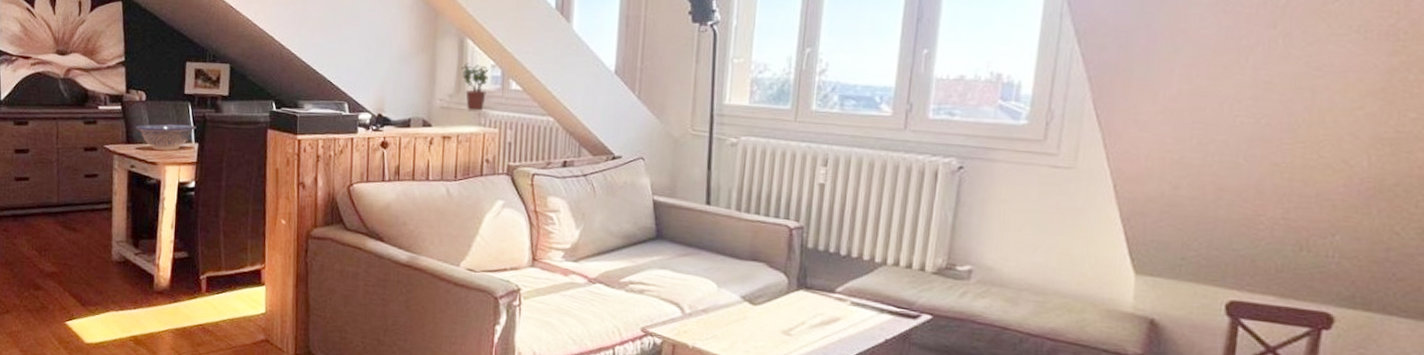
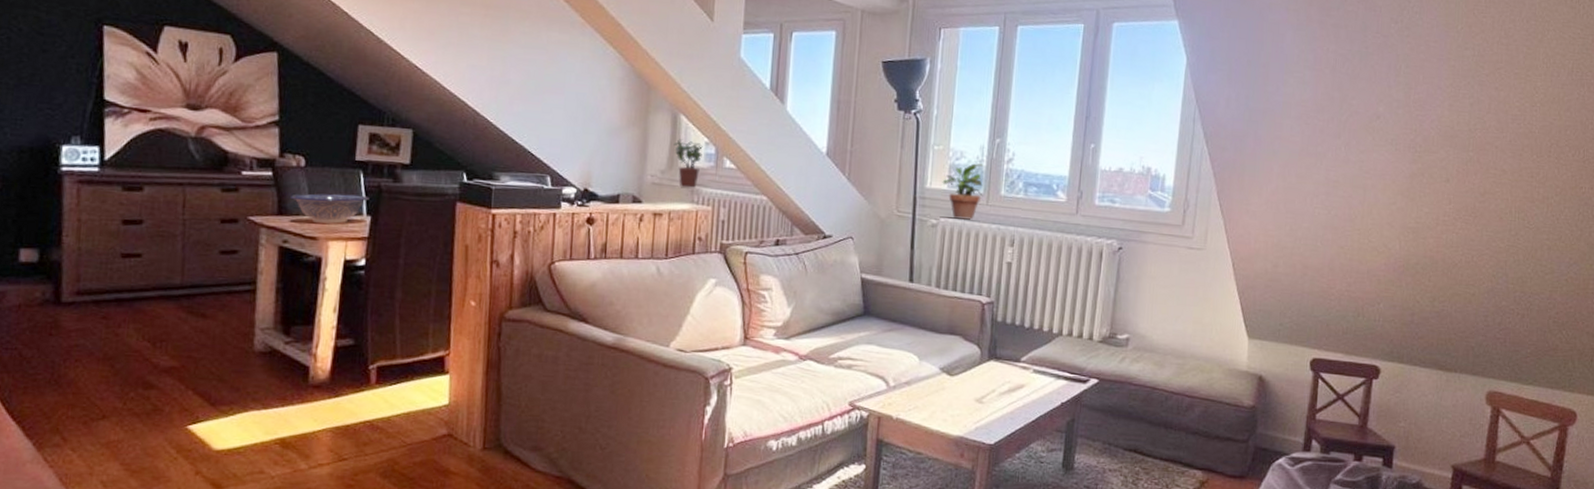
potted plant: none [743,76,791,138] -> present [942,163,984,220]

